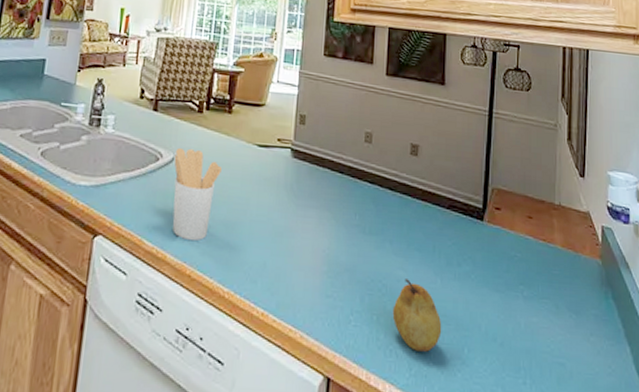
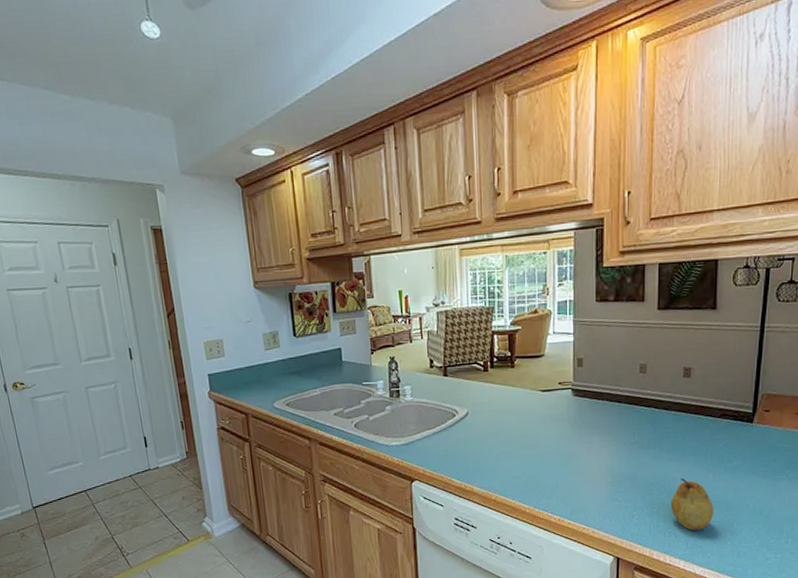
utensil holder: present [172,147,222,242] -> none [468,402,511,475]

